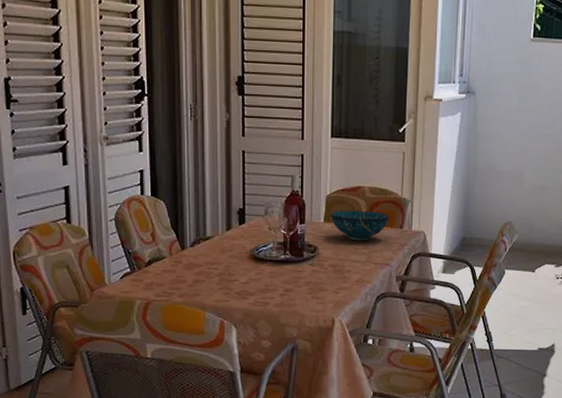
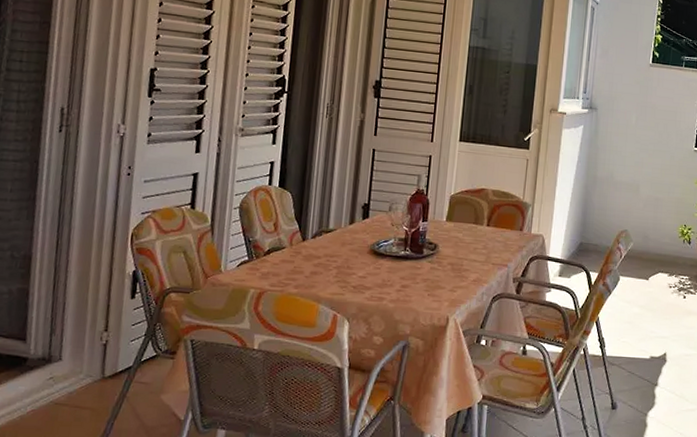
decorative bowl: present [331,210,389,241] -> none [453,210,510,241]

